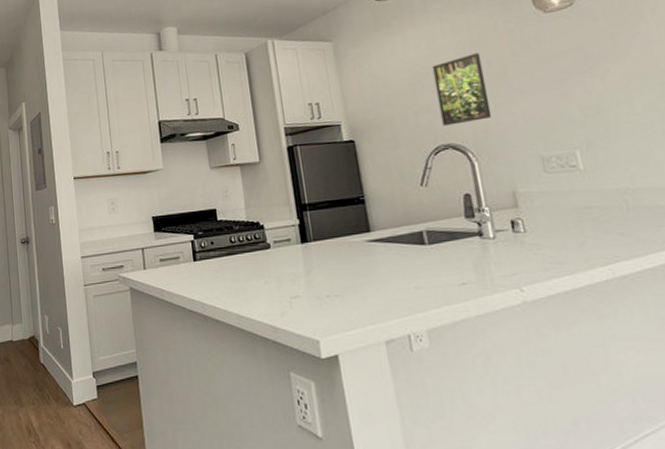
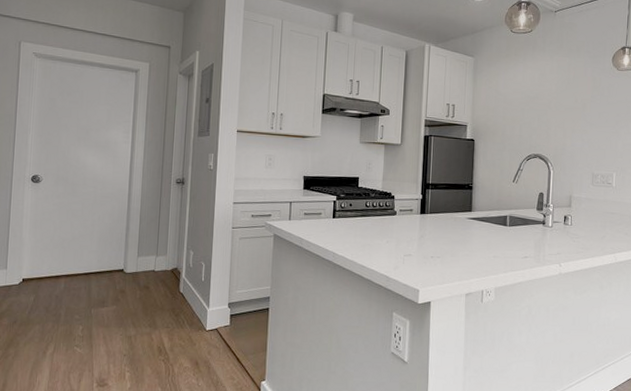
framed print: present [432,53,492,126] -> none [536,90,572,141]

